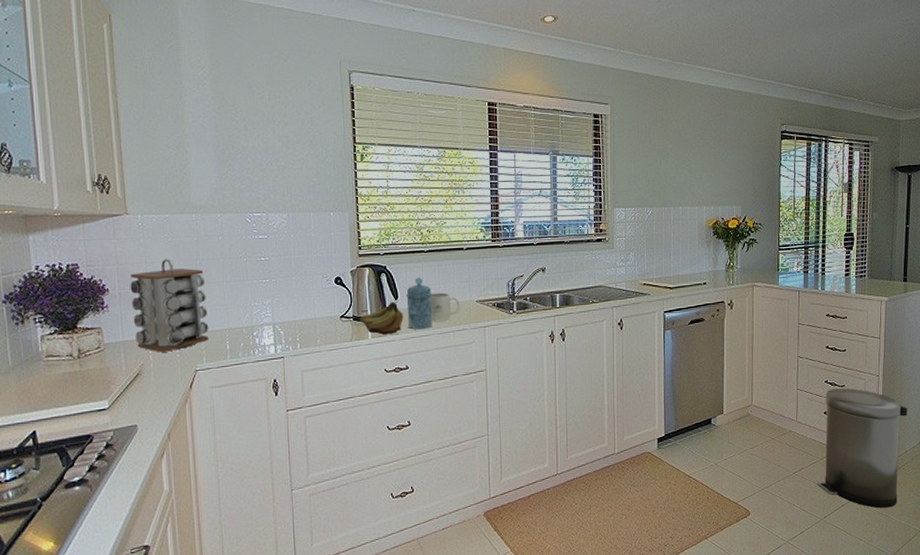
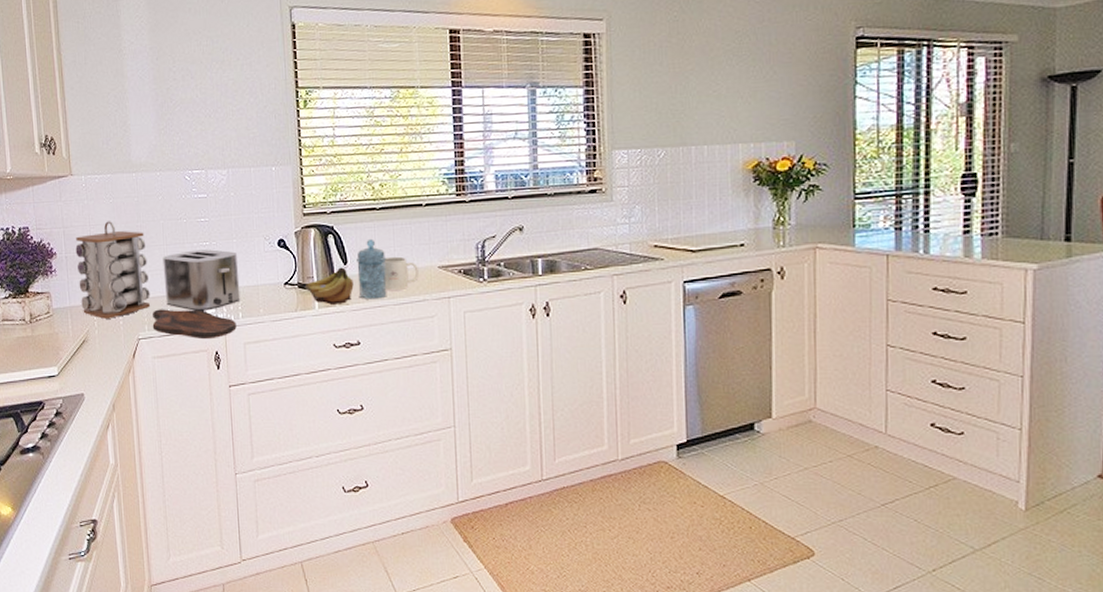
cutting board: none [210,341,295,369] -> present [152,309,237,340]
toaster: none [222,286,299,344] -> present [163,249,241,312]
pedal bin: present [817,388,908,508] -> none [920,391,1075,567]

